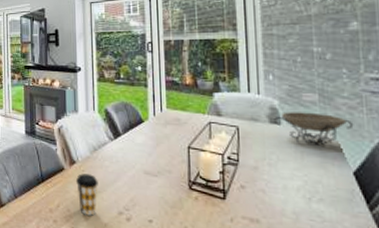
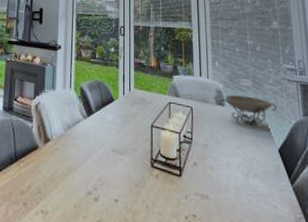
coffee cup: present [75,173,98,216] -> none [48,152,70,197]

